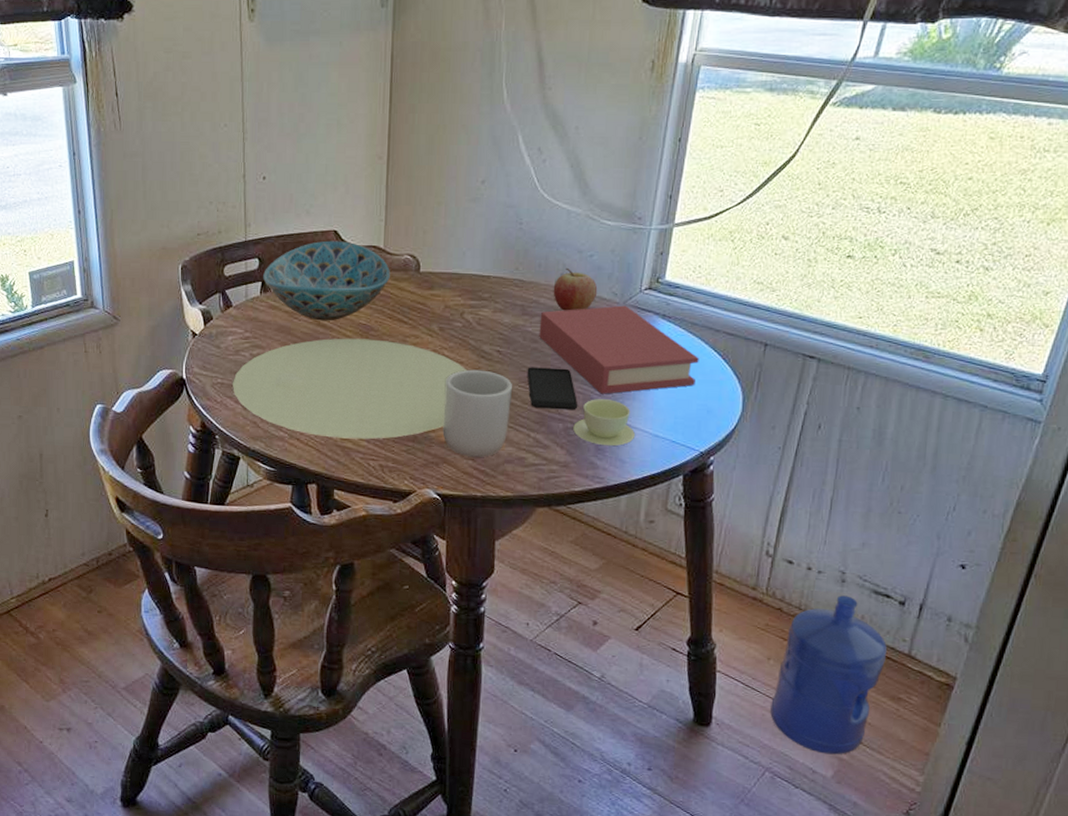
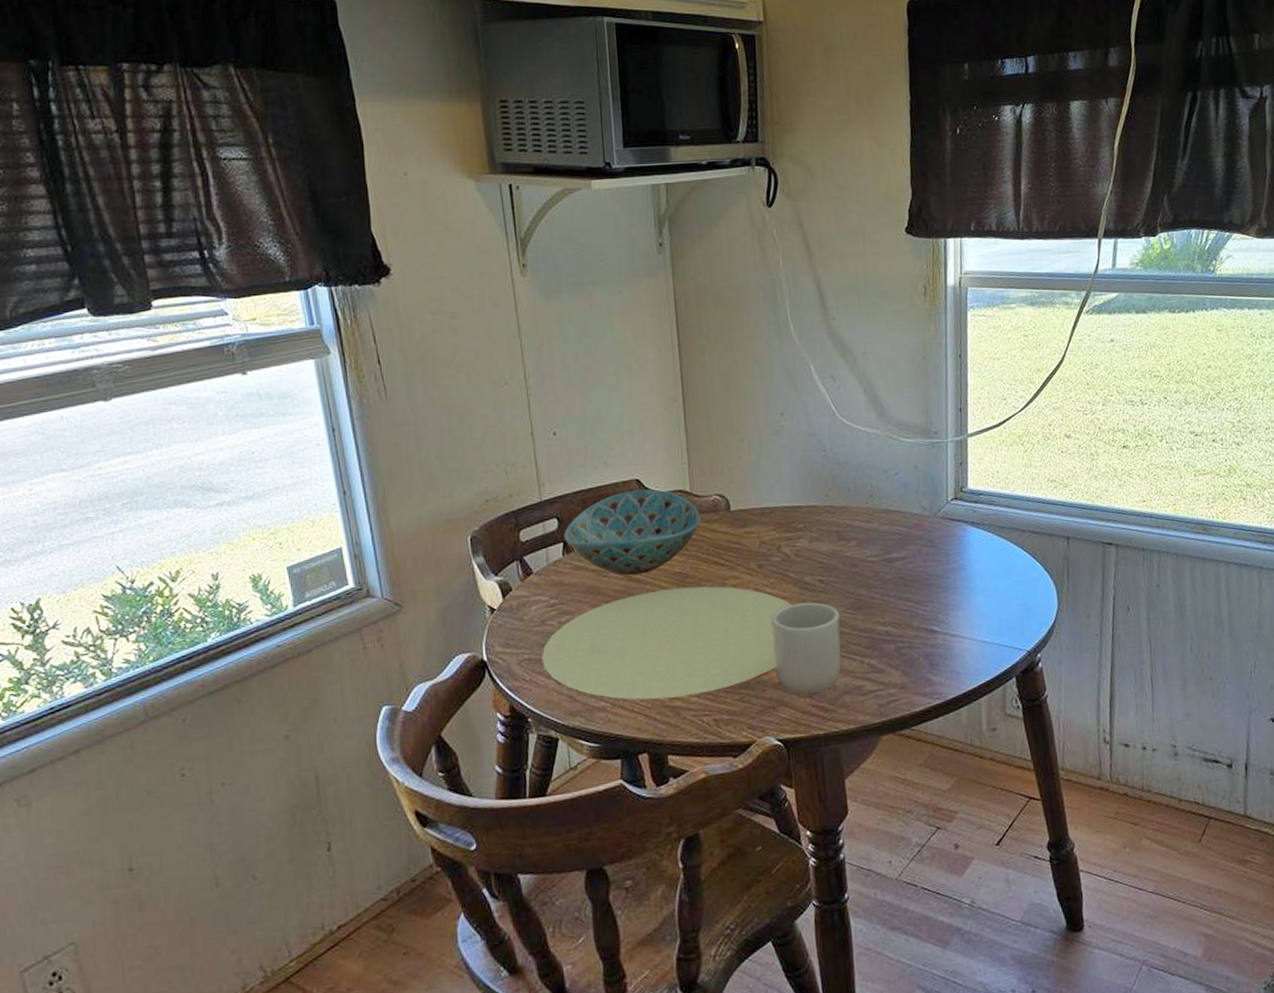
mobile phone: present [527,367,578,410] -> none [851,588,906,632]
book: present [539,305,699,394] -> none [856,518,1012,609]
fruit: present [553,267,598,311] -> none [864,488,908,531]
teacup: present [573,399,636,446] -> none [904,612,965,661]
water jug: present [770,595,887,755] -> none [1134,768,1227,934]

